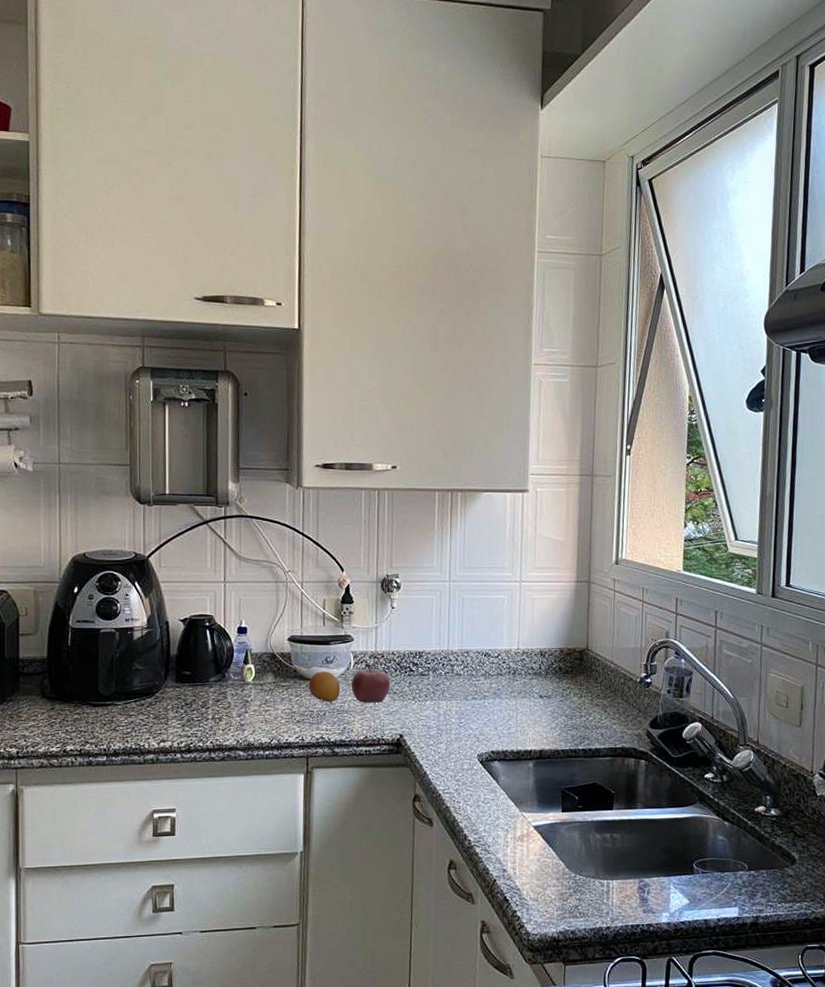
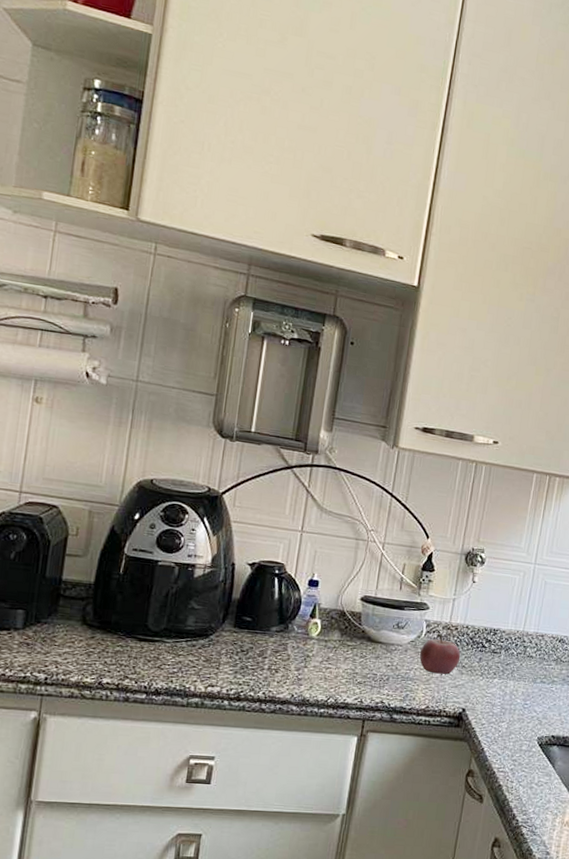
fruit: present [309,671,341,702] -> none [375,635,409,668]

